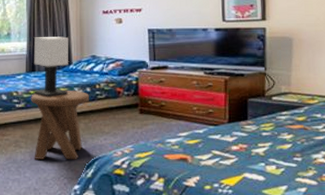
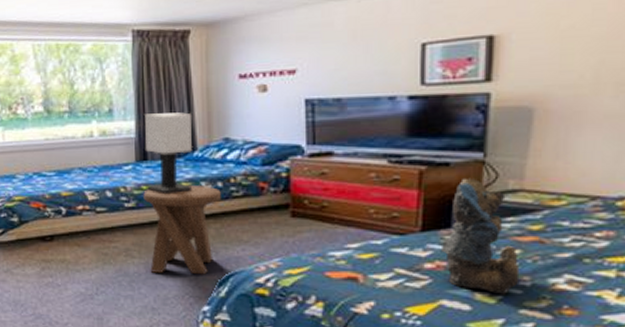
teddy bear: none [242,84,294,168] -> present [440,178,520,295]

